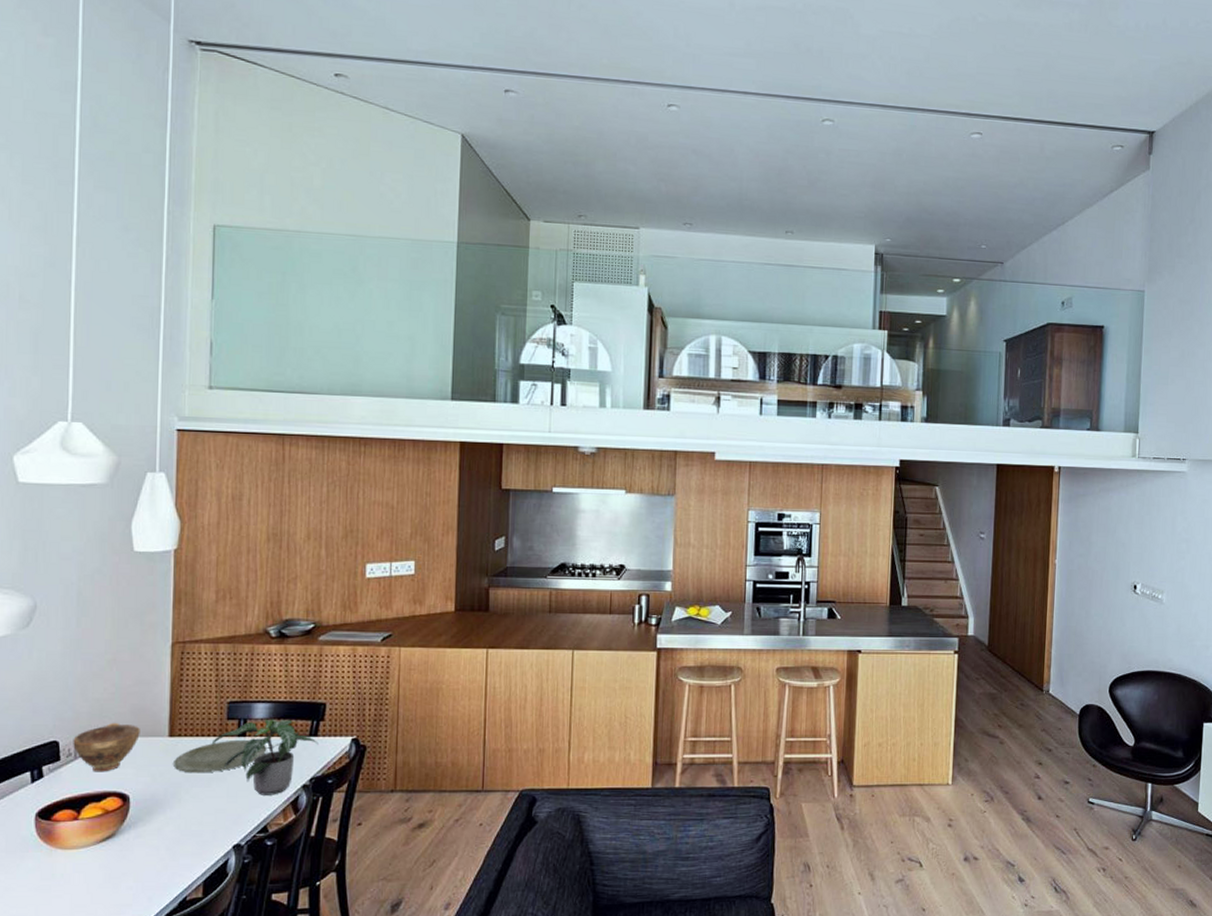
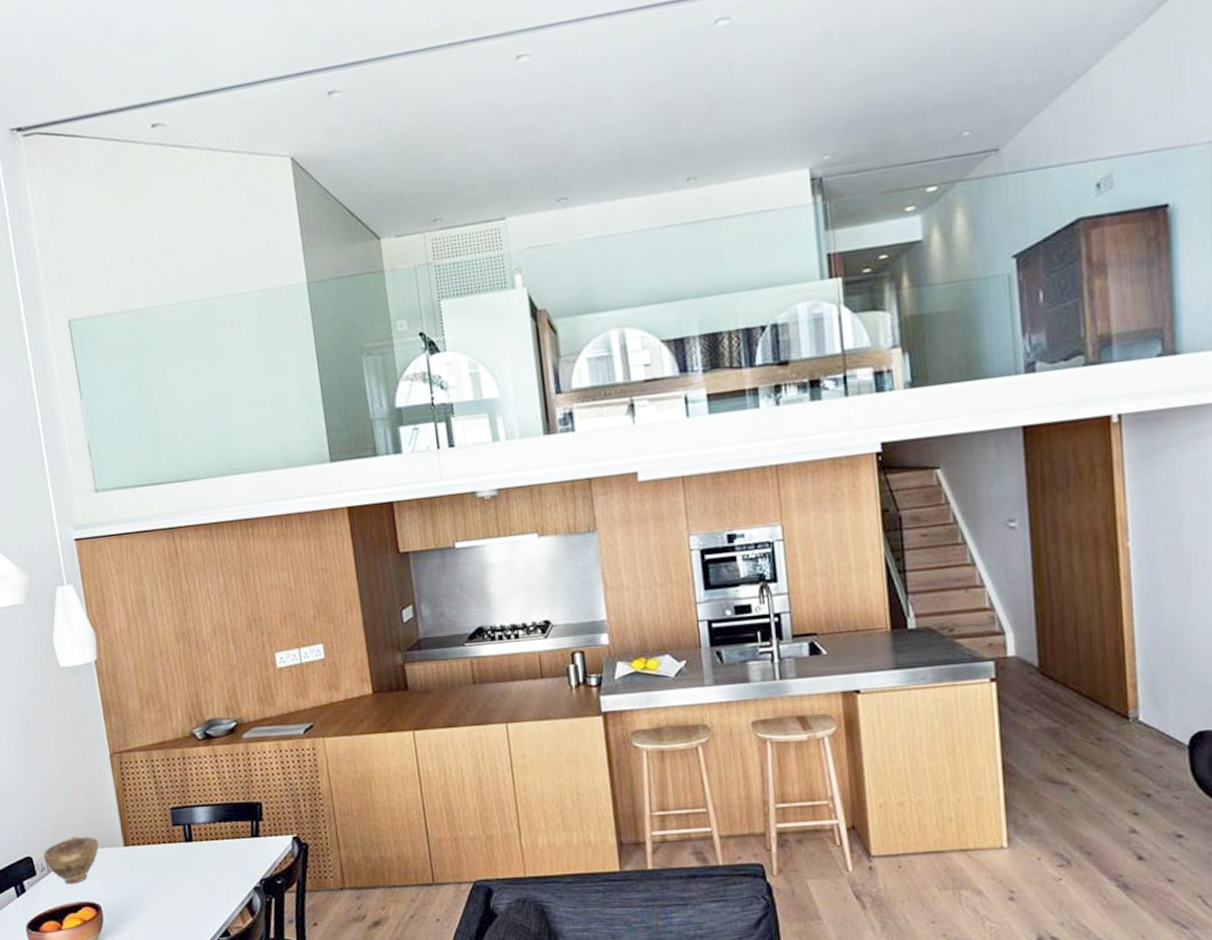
plate: present [174,739,267,773] -> none [133,844,215,881]
potted plant: present [211,719,319,795] -> none [163,822,262,899]

